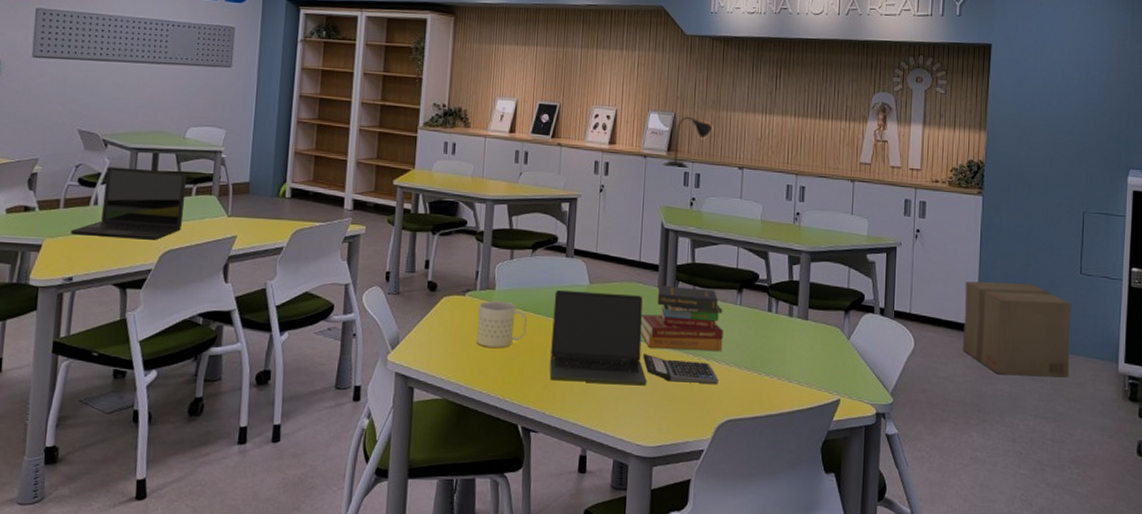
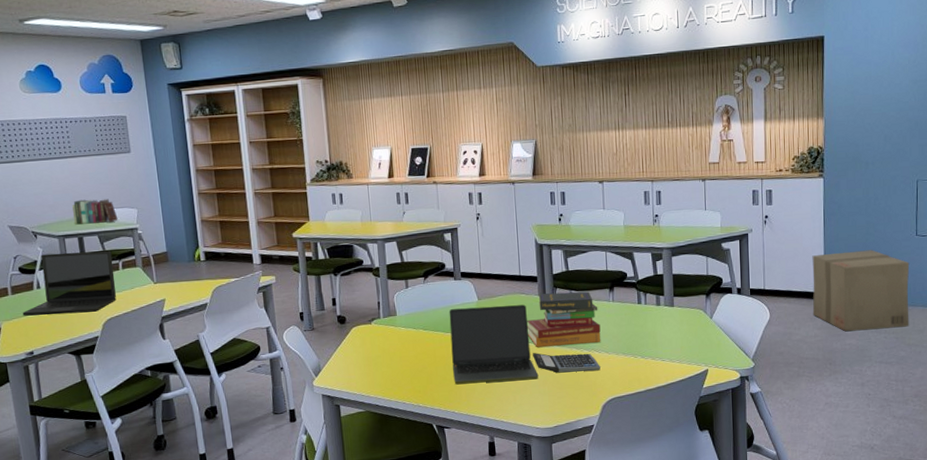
books: none [152,111,203,141] -> present [72,199,118,225]
mug: present [477,300,527,348] -> none [384,324,429,365]
desk lamp: present [663,116,712,168] -> none [530,141,571,190]

